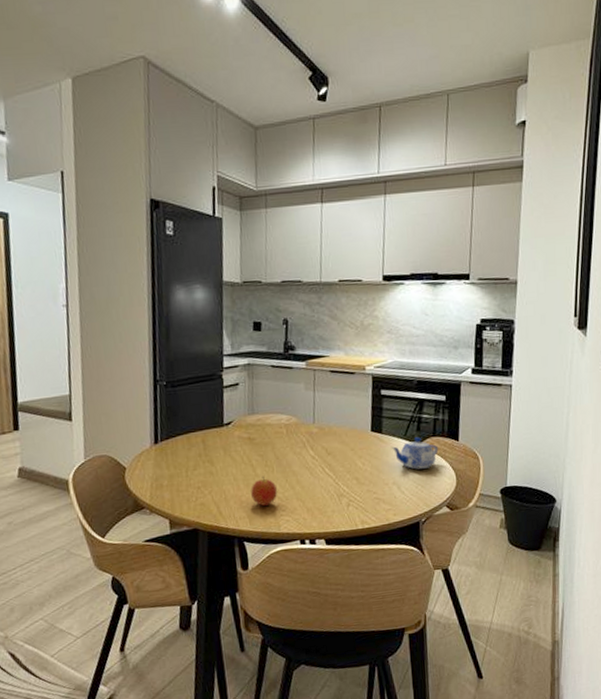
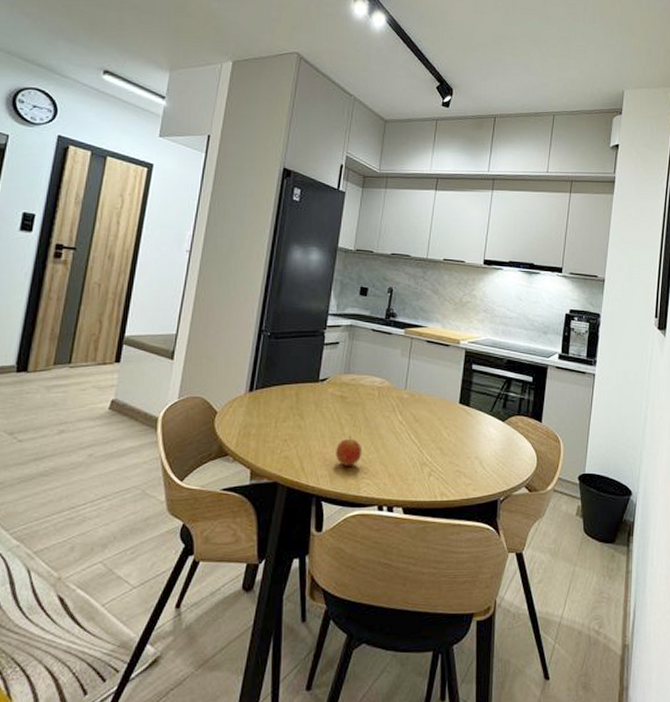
teapot: present [392,437,439,470] -> none [478,414,522,446]

